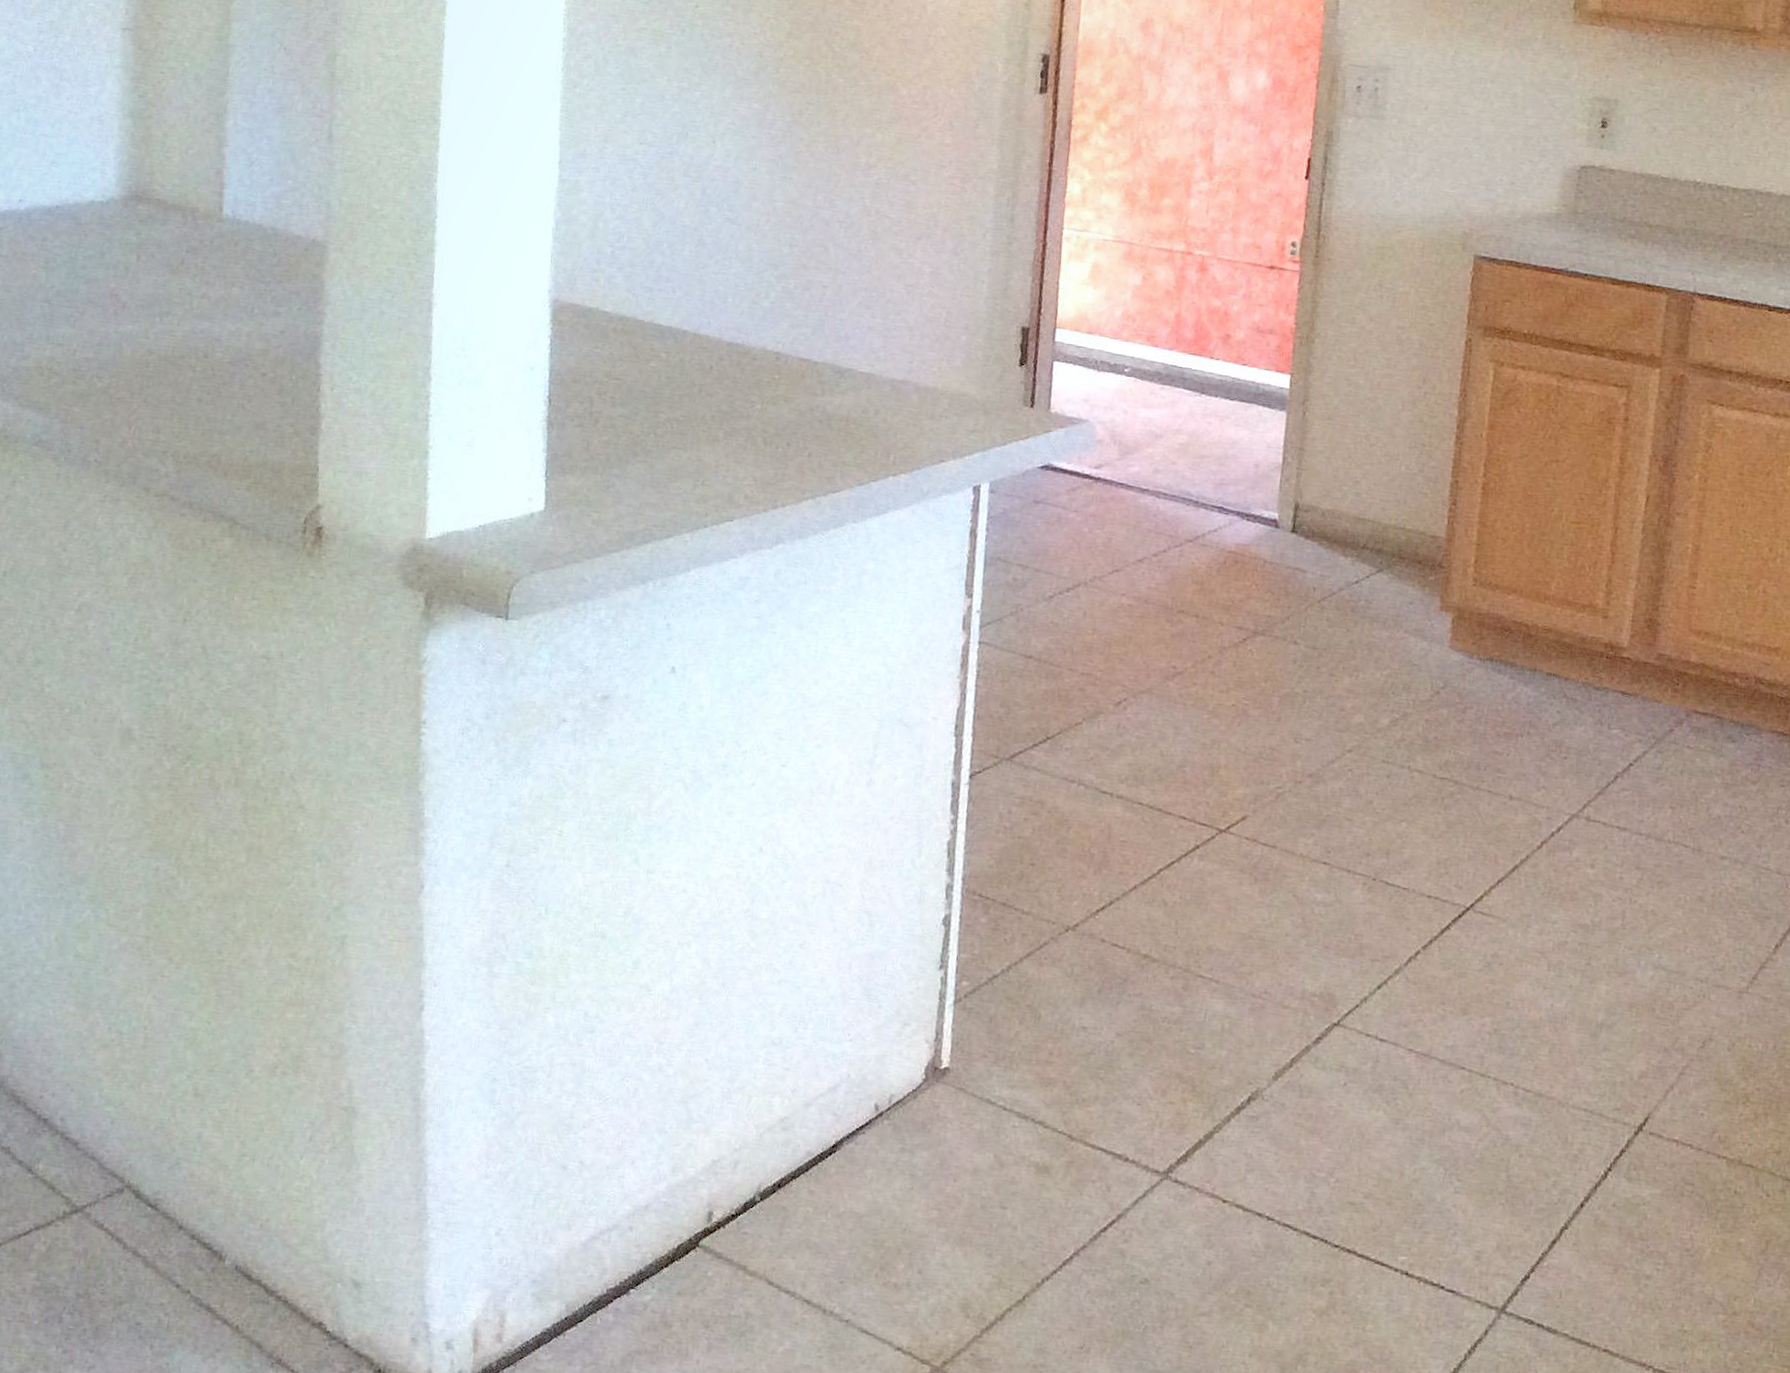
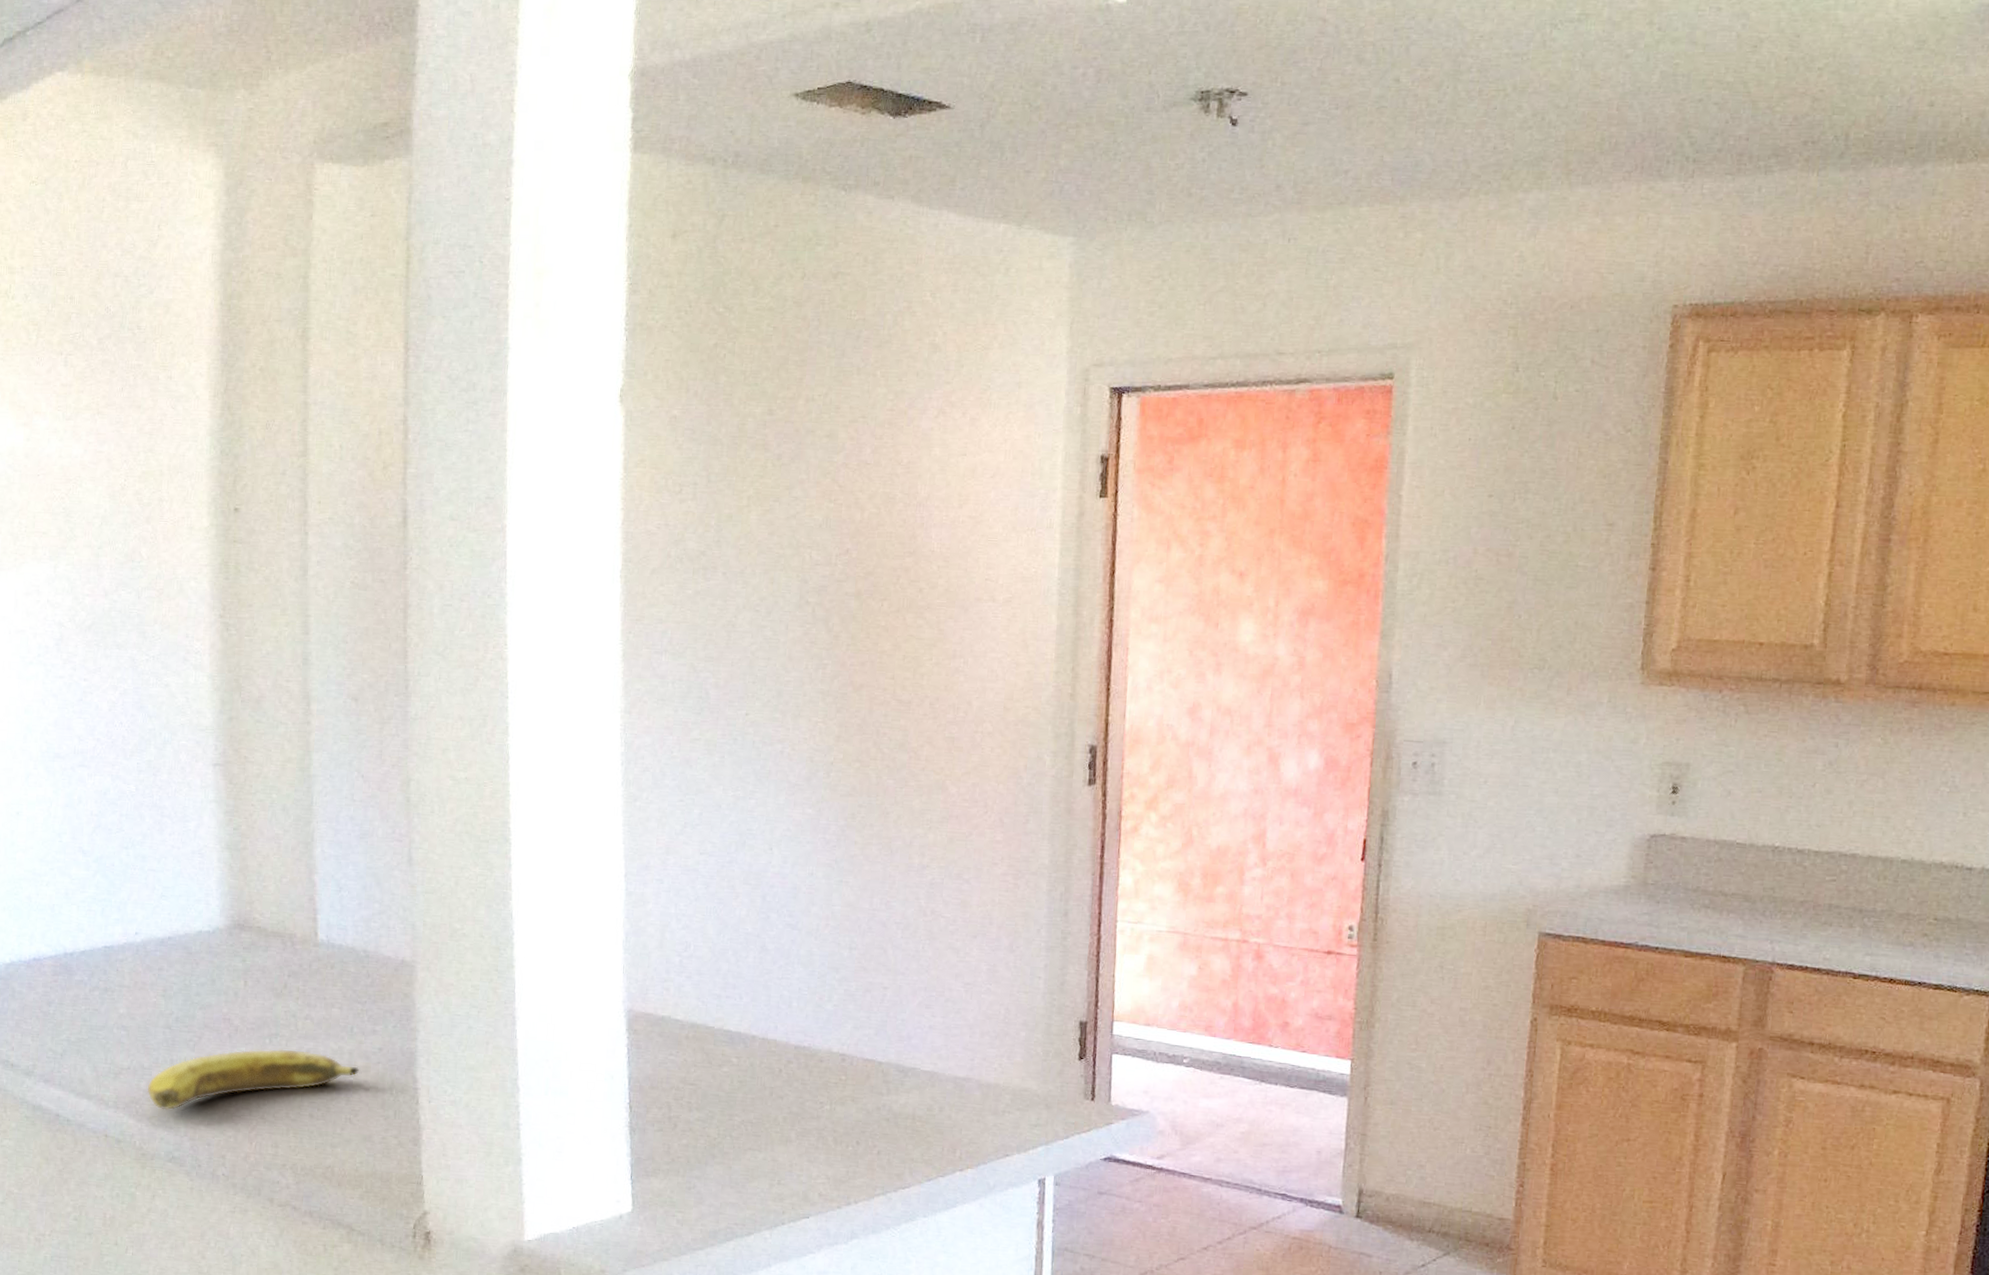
banana: none [16,328,257,390] -> present [147,1049,359,1111]

